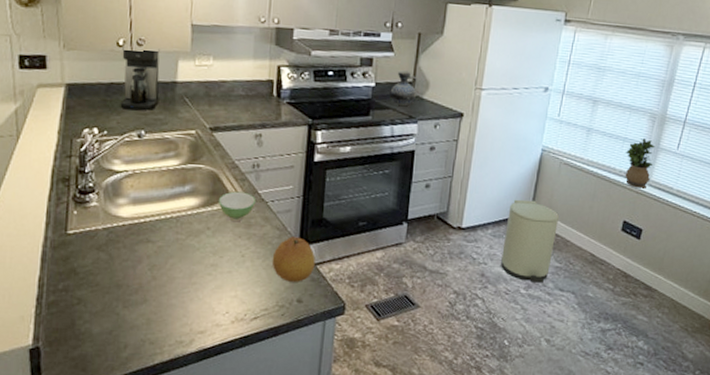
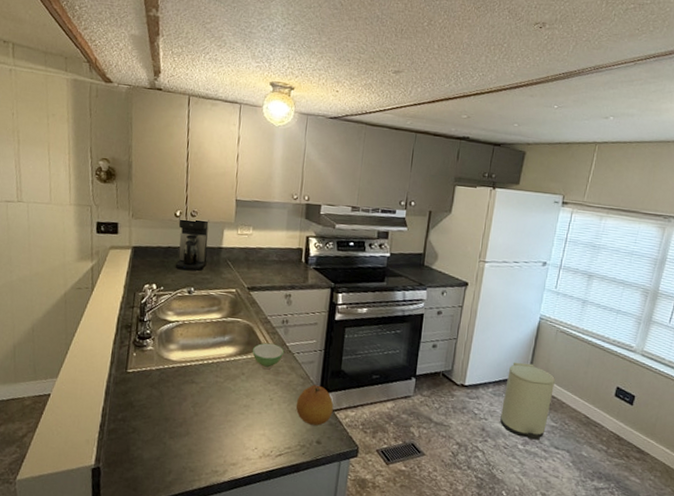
ceramic jug: present [389,70,417,107] -> none [402,243,427,275]
potted plant: present [625,138,655,189] -> none [618,311,648,358]

